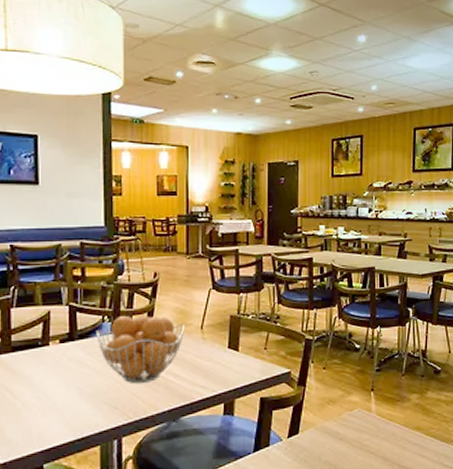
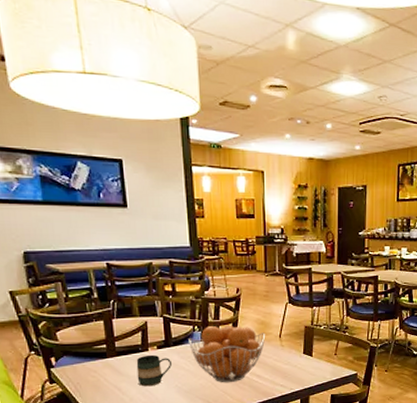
mug: none [33,350,75,389] -> present [136,354,171,387]

